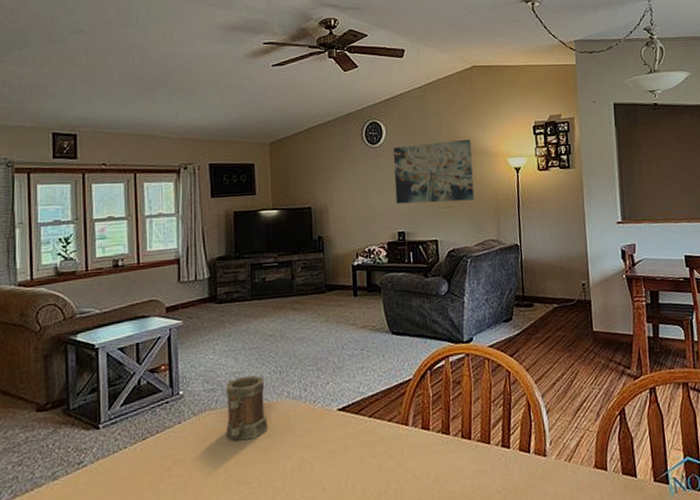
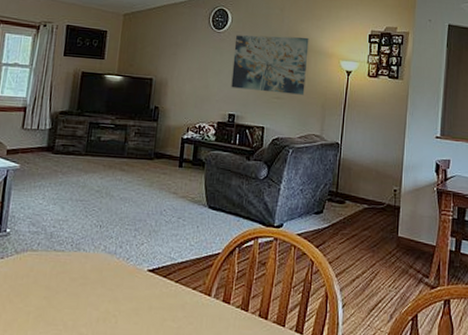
mug: present [226,375,268,441] -> none [42,224,84,284]

